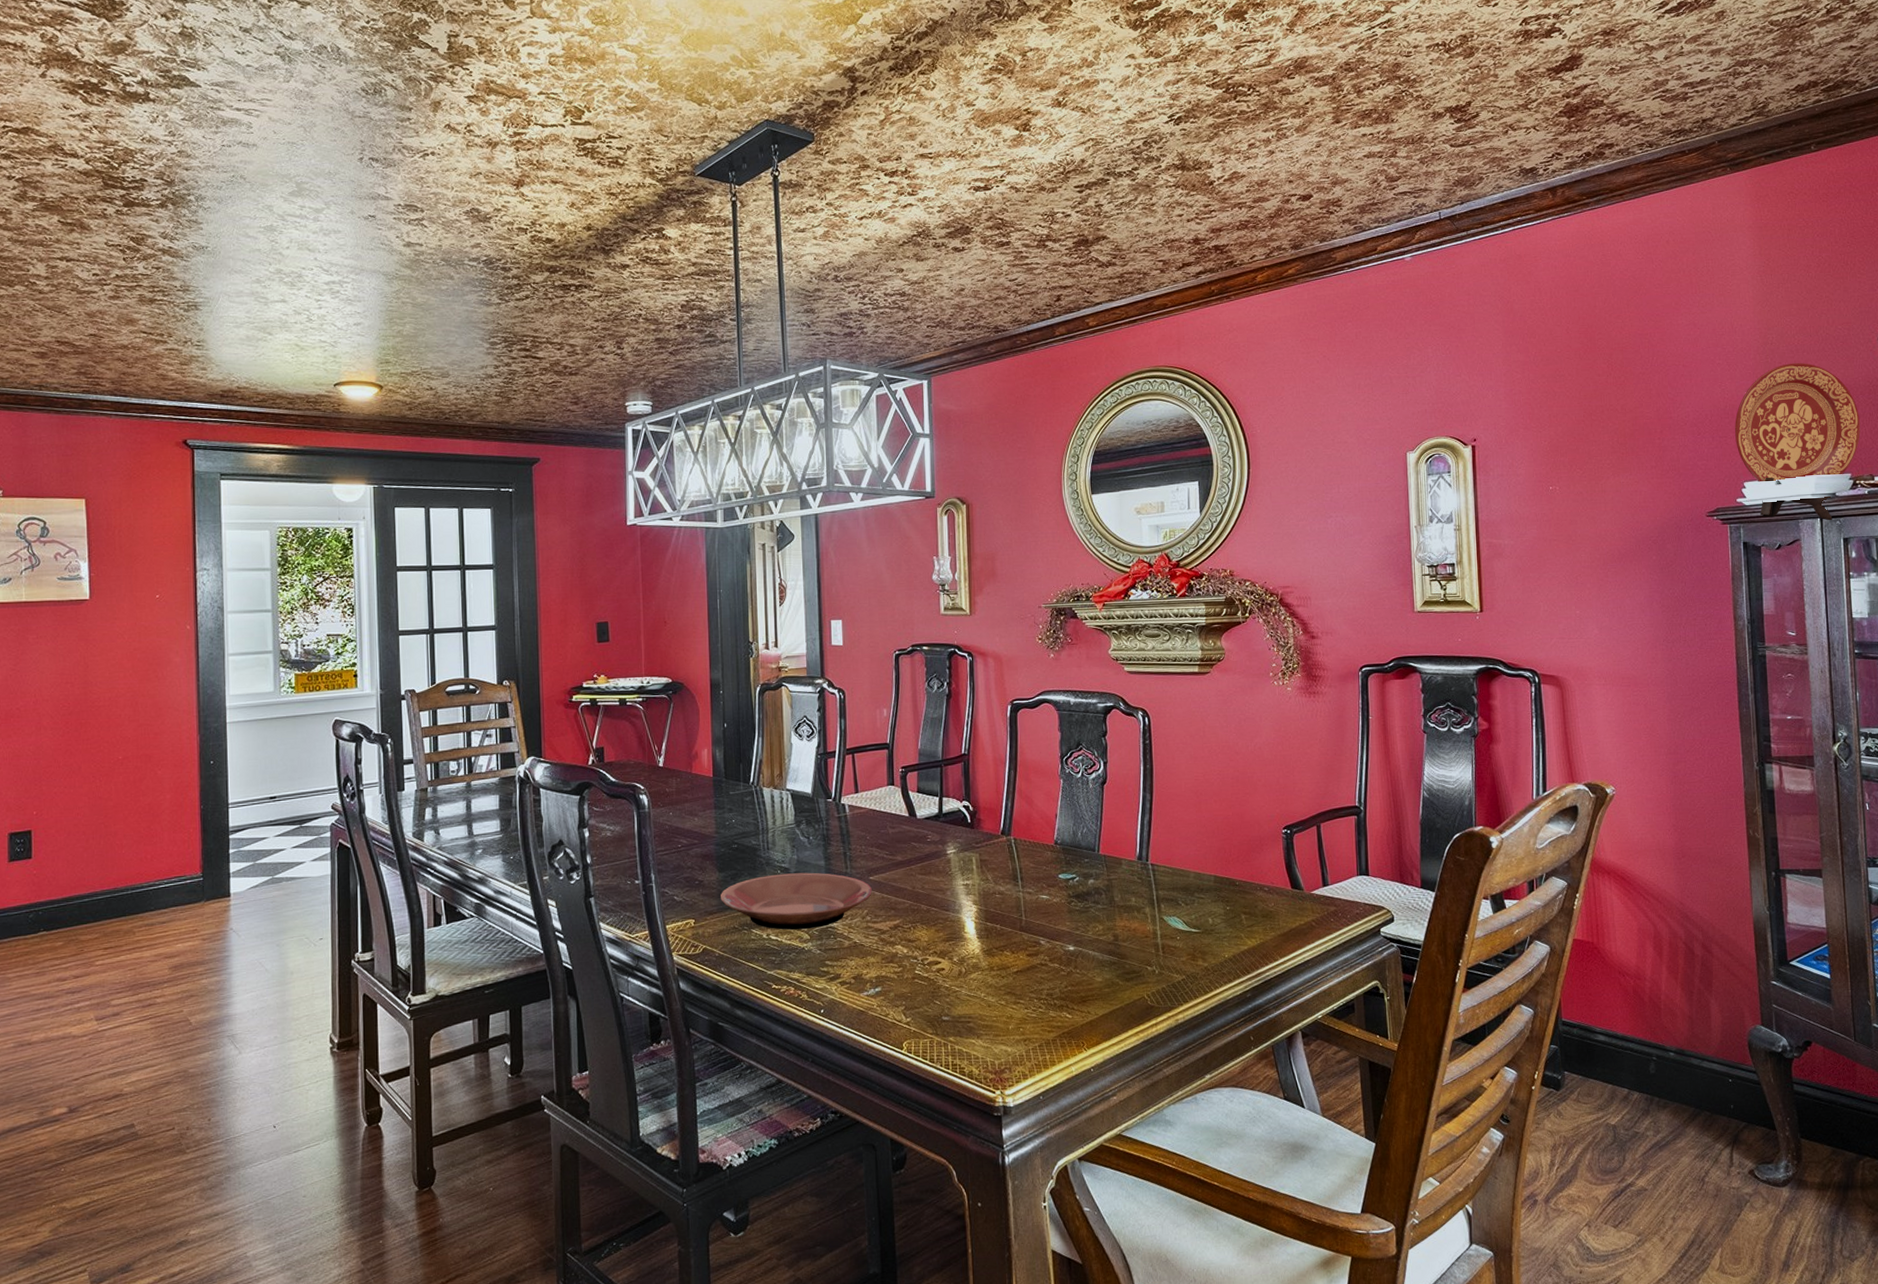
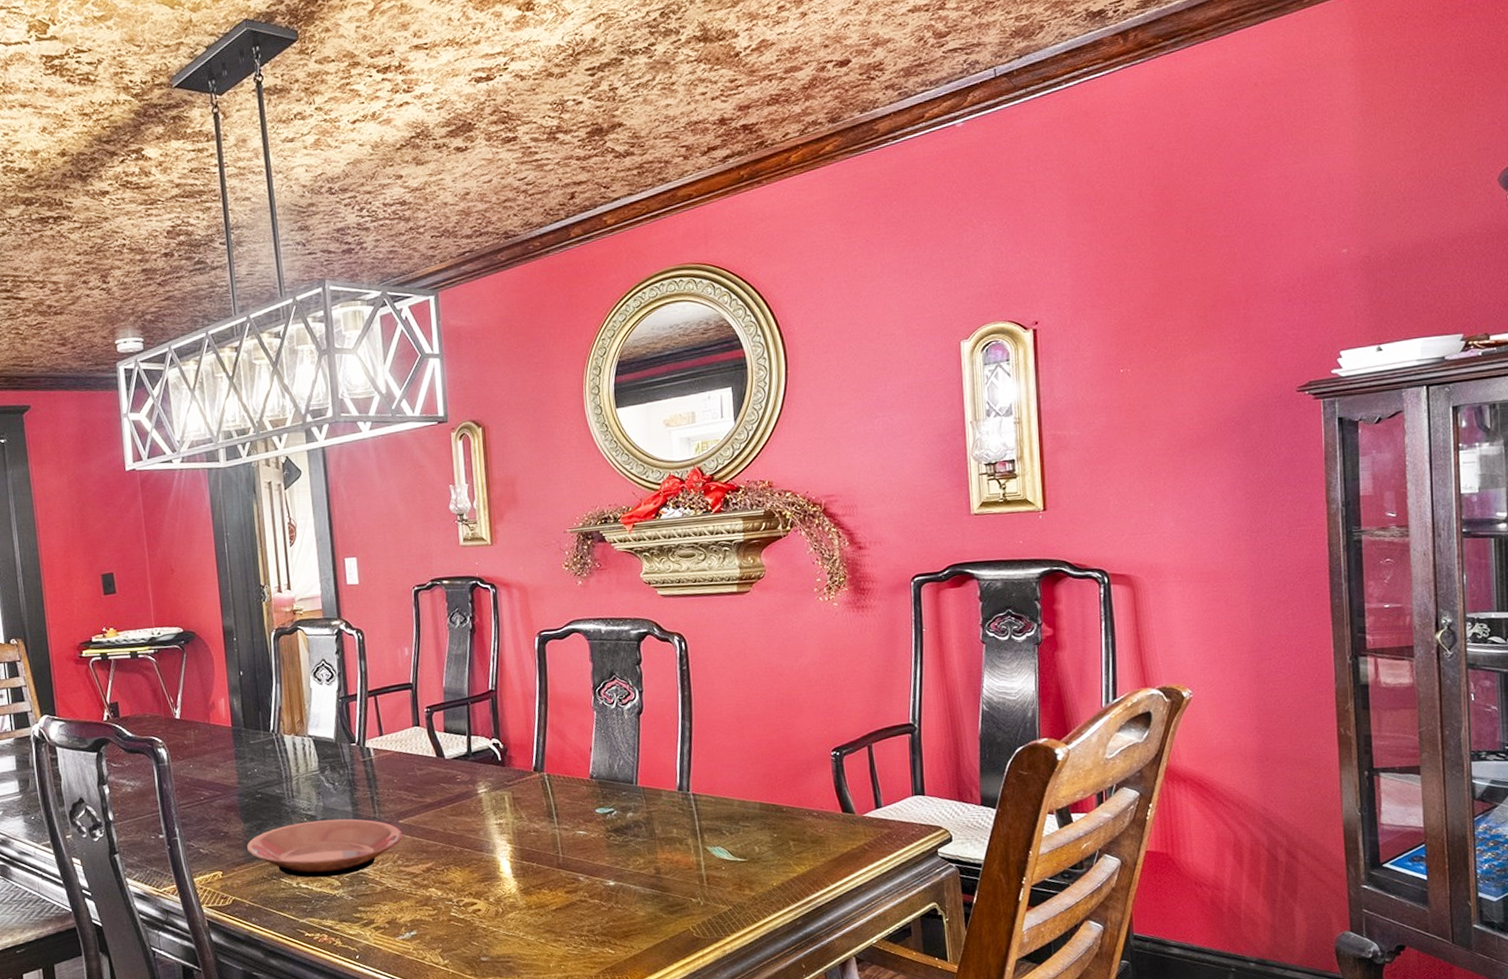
decorative plate: present [1735,363,1861,521] -> none [1330,212,1476,389]

